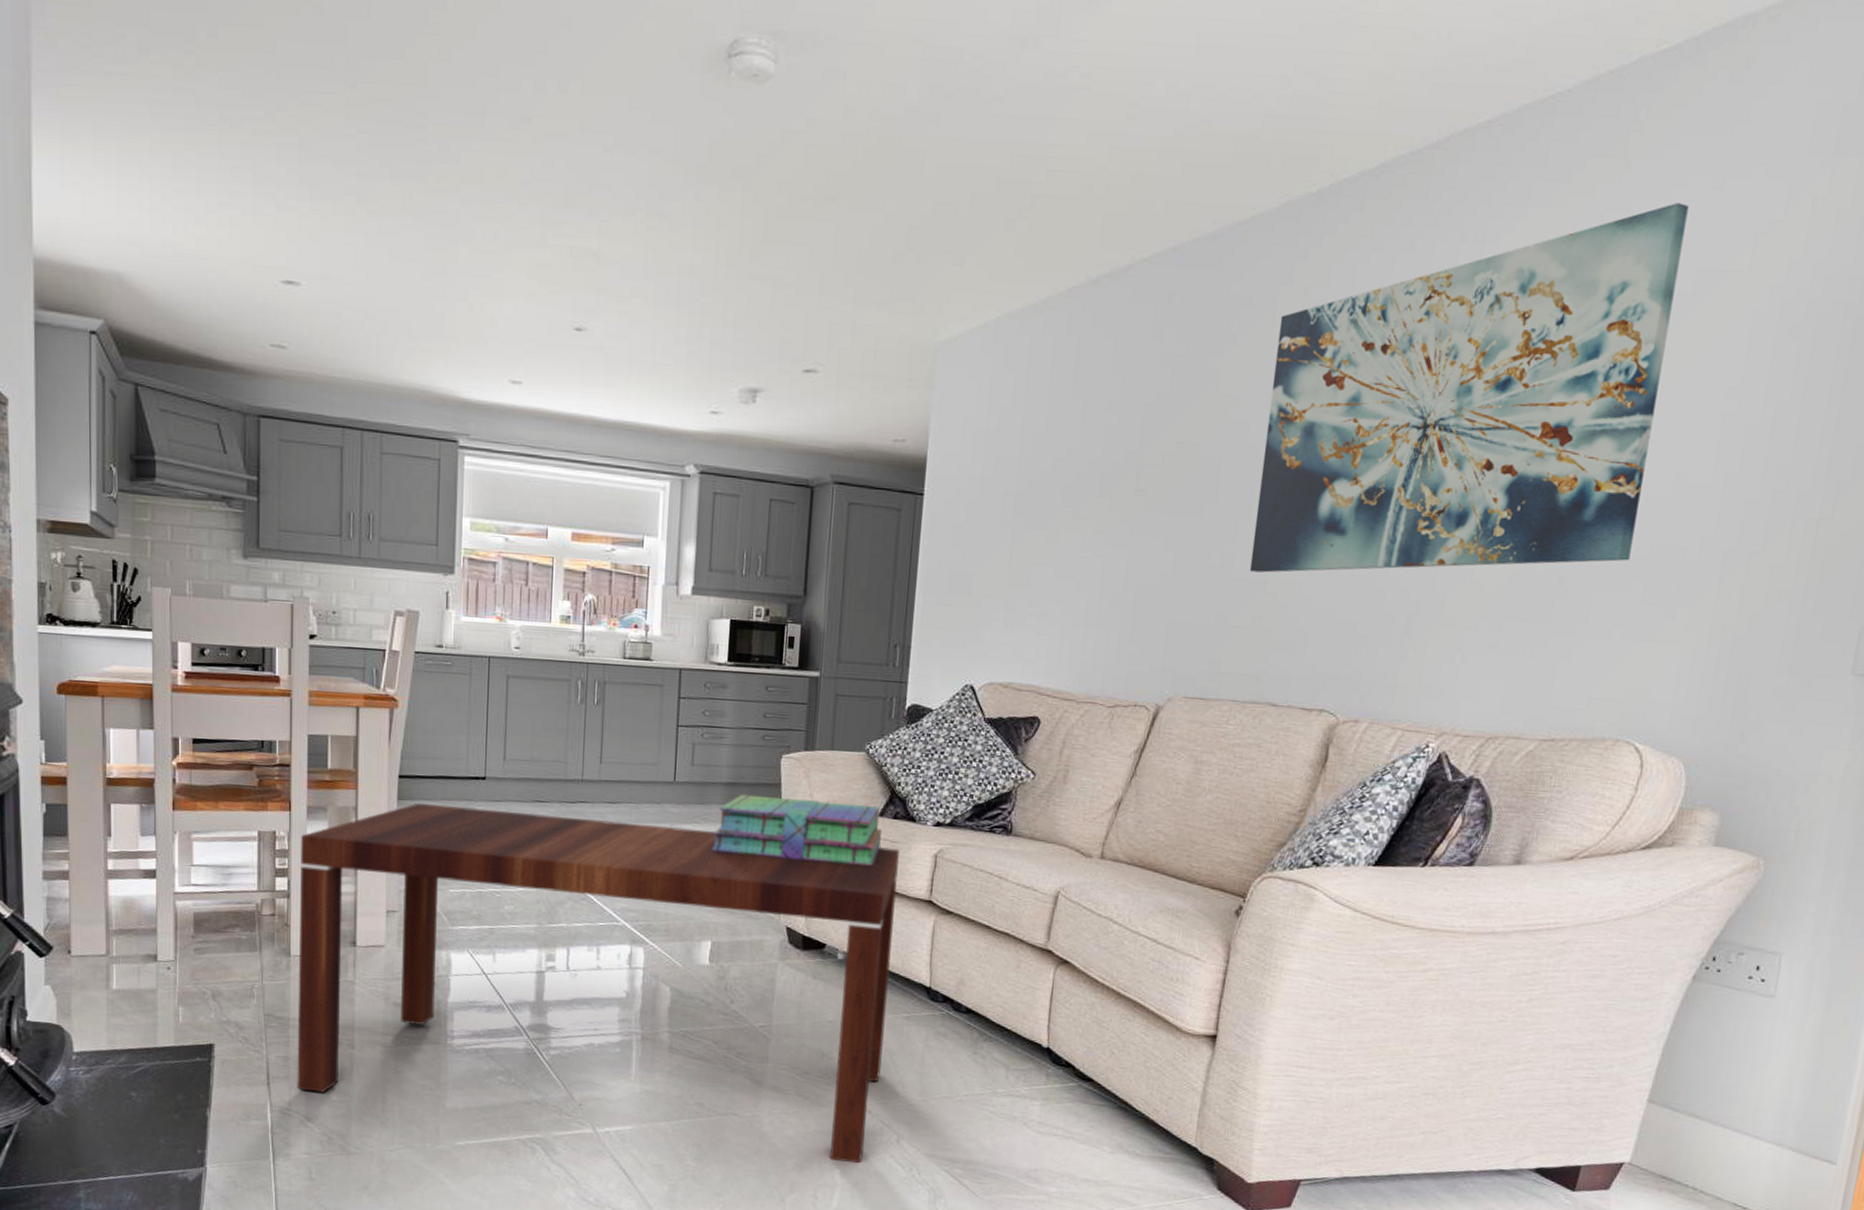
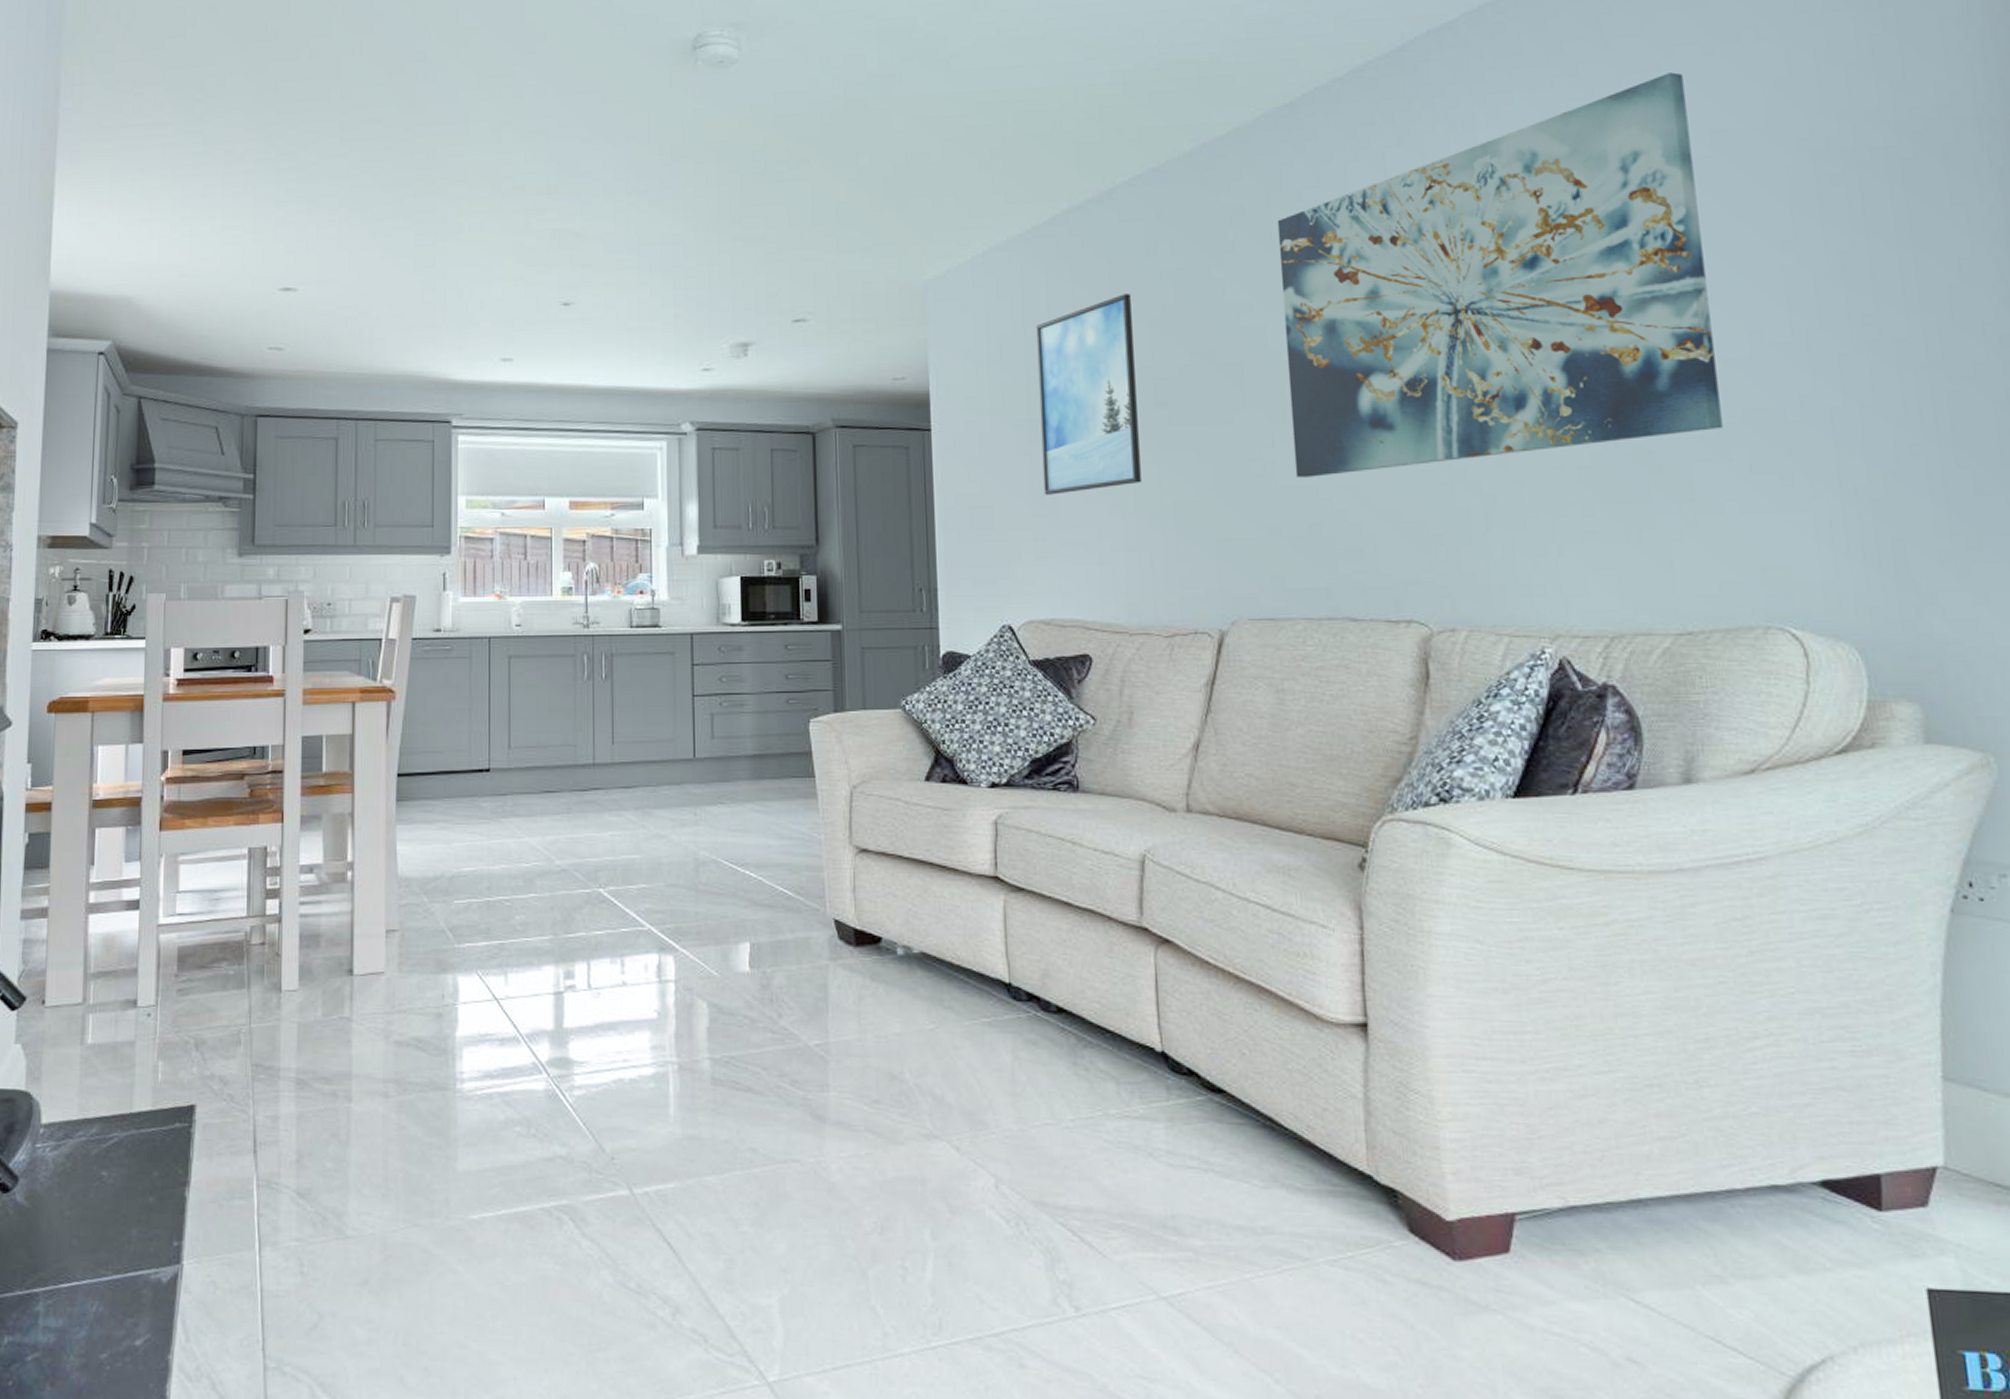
coffee table: present [297,802,900,1164] -> none [287,803,966,1220]
stack of books: present [711,794,882,866] -> none [741,767,932,840]
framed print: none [1020,376,1130,568] -> present [1036,294,1141,495]

